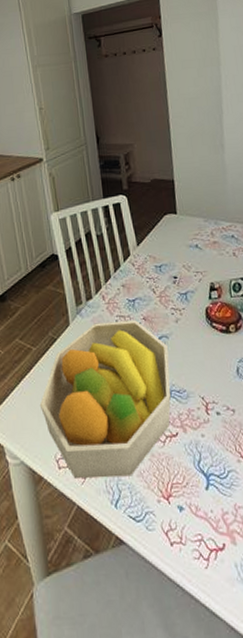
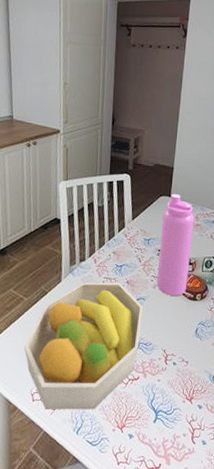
water bottle: none [171,209,216,331] -> present [157,193,194,297]

